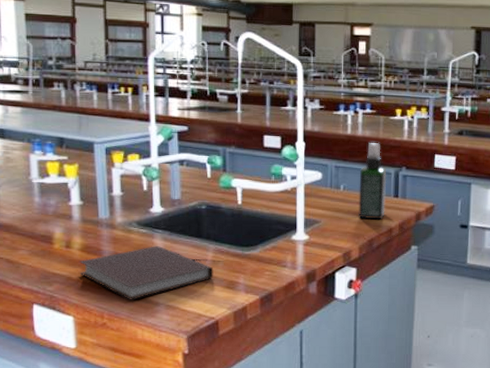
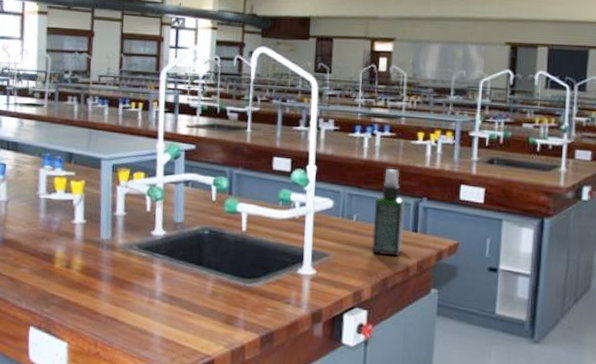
notebook: present [79,246,214,300] -> none [77,271,213,329]

